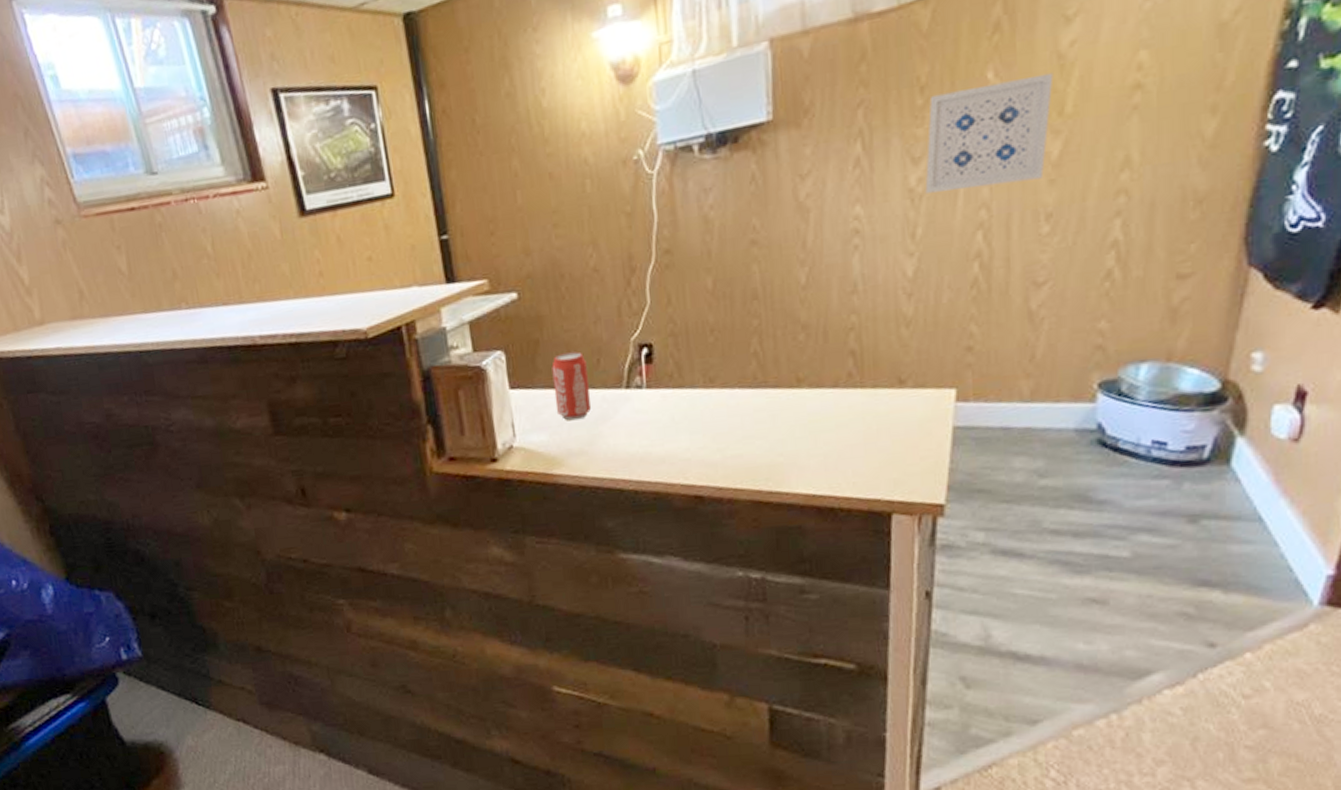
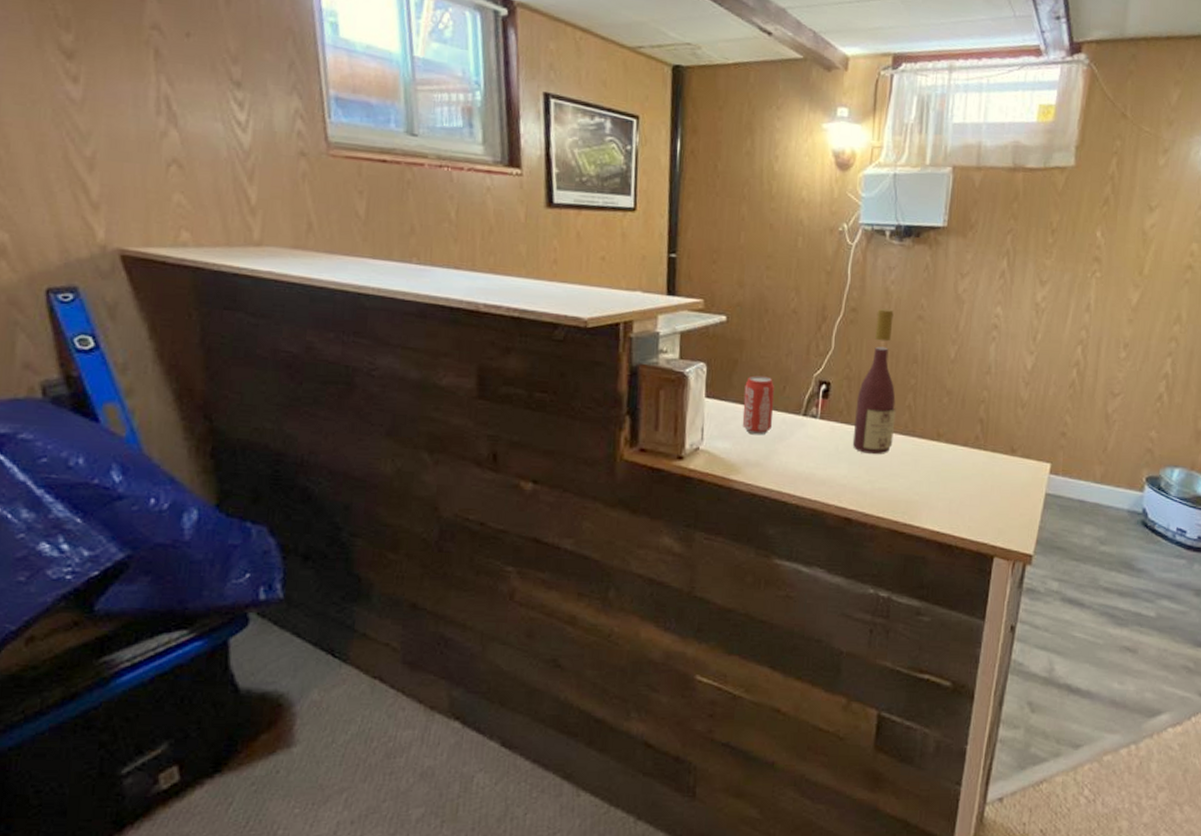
wine bottle: none [687,240,741,419] -> present [852,308,896,455]
wall art: present [925,72,1054,194] -> none [1046,238,1139,317]

